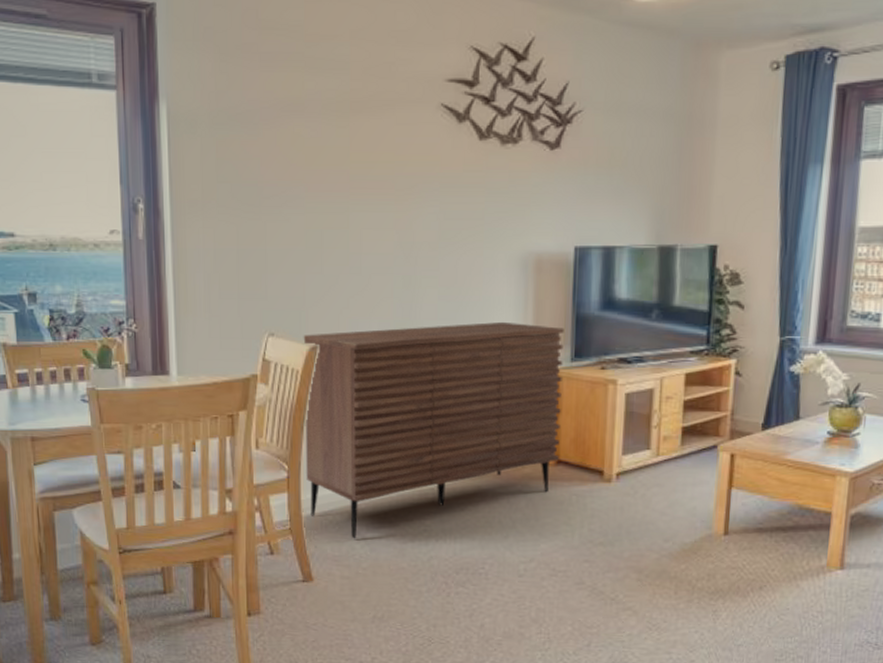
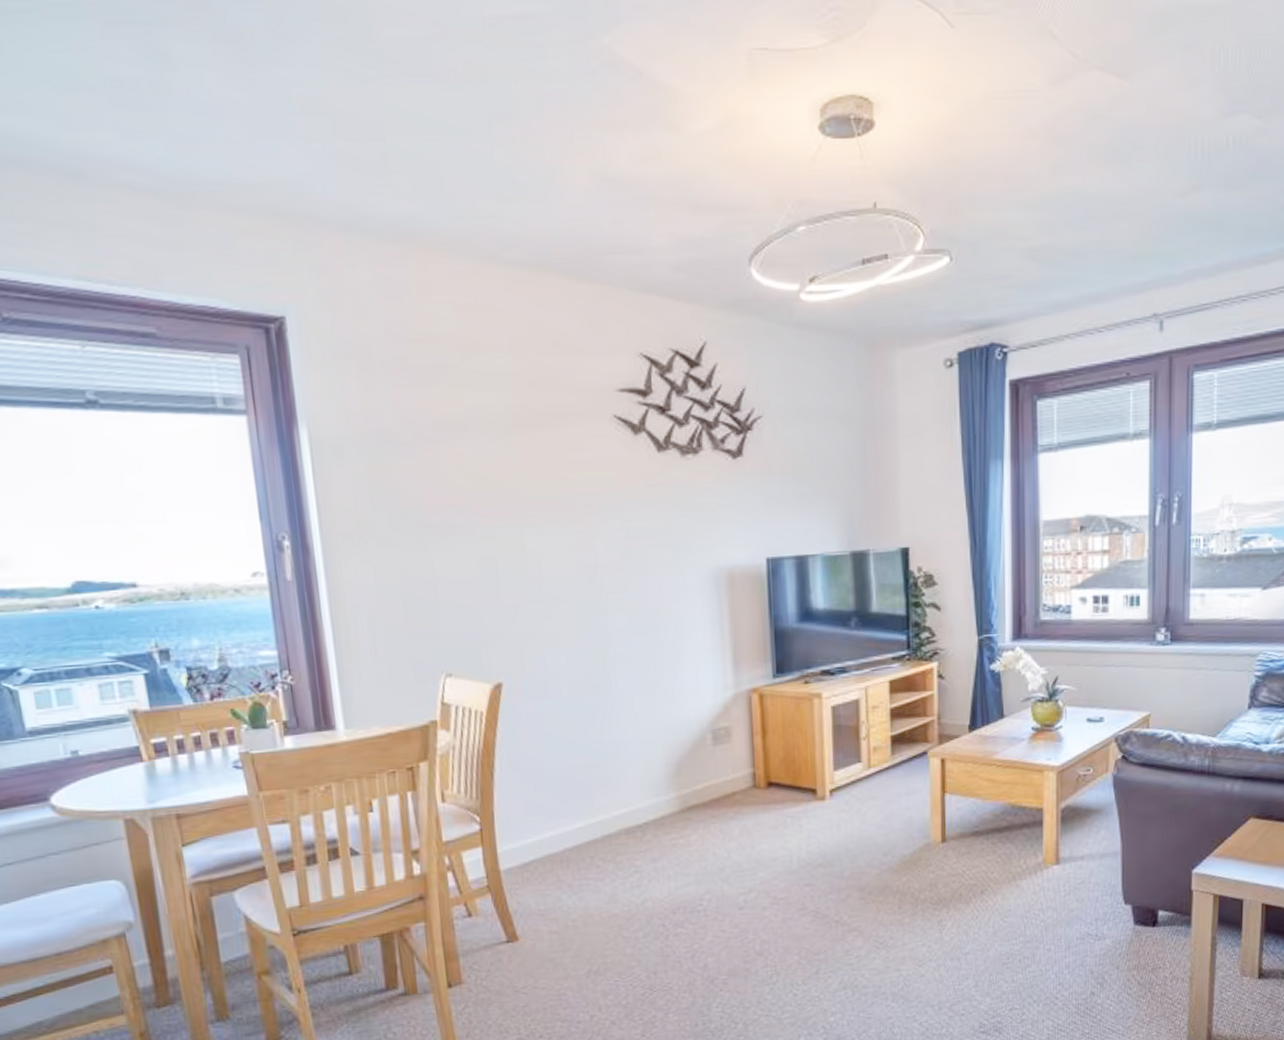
sideboard: present [303,321,564,538] -> none [484,641,770,889]

